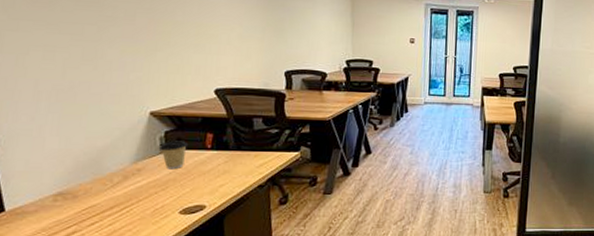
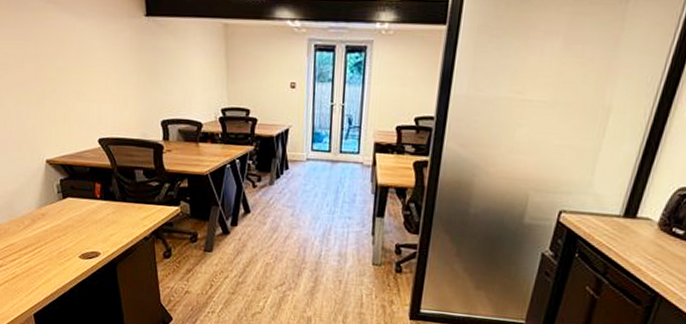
coffee cup: present [159,141,188,170] -> none [57,189,80,217]

